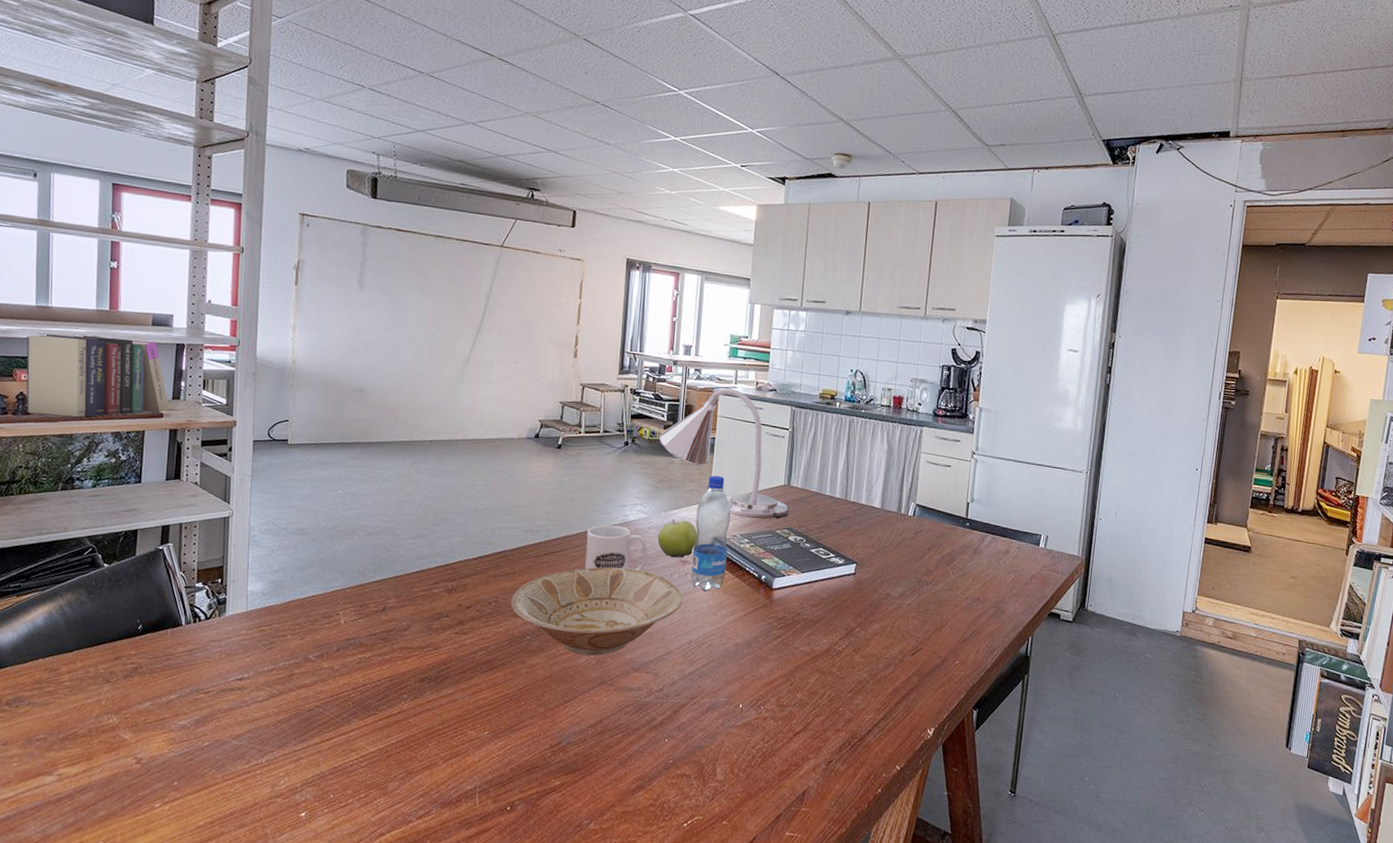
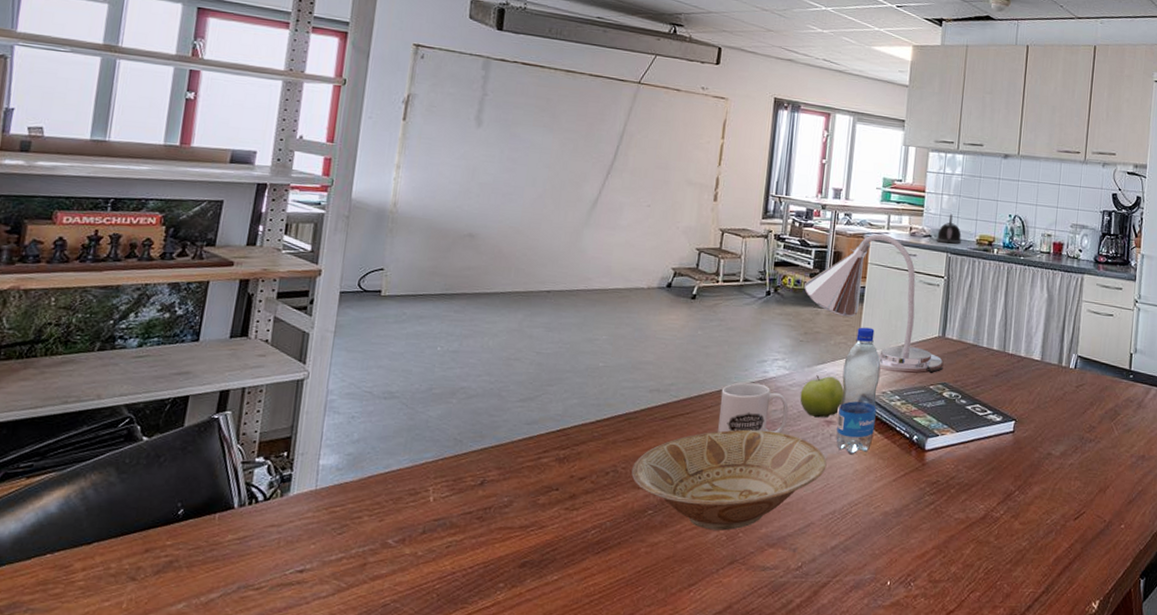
books: present [26,333,170,418] -> none [64,170,243,267]
kettle: none [782,368,805,399] -> present [937,213,961,245]

